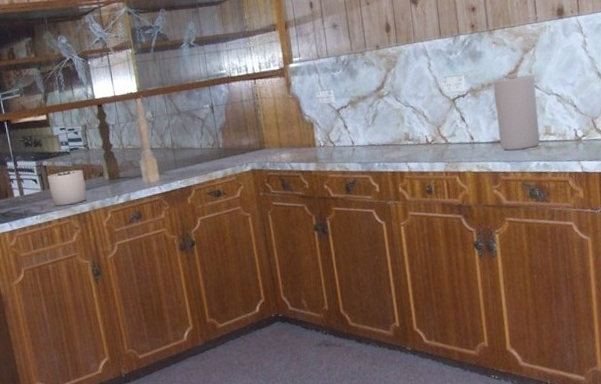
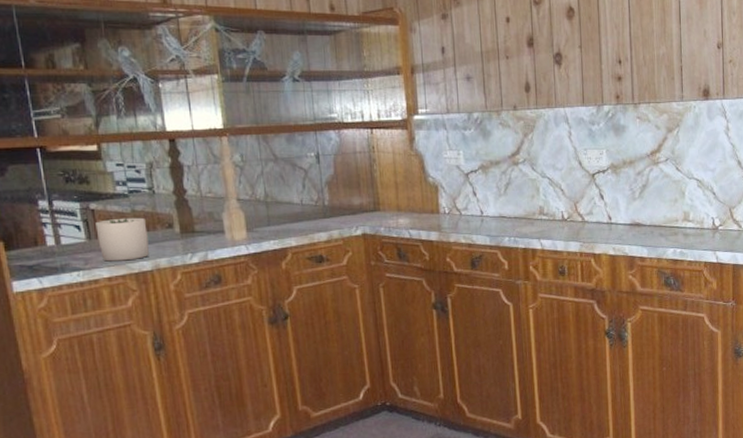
paper towel holder: present [493,73,540,151] -> none [635,152,678,234]

